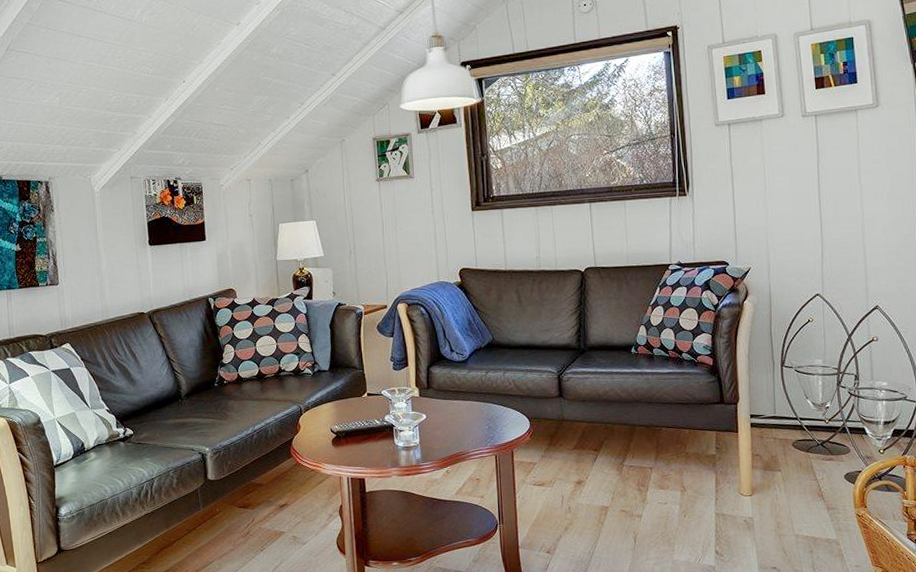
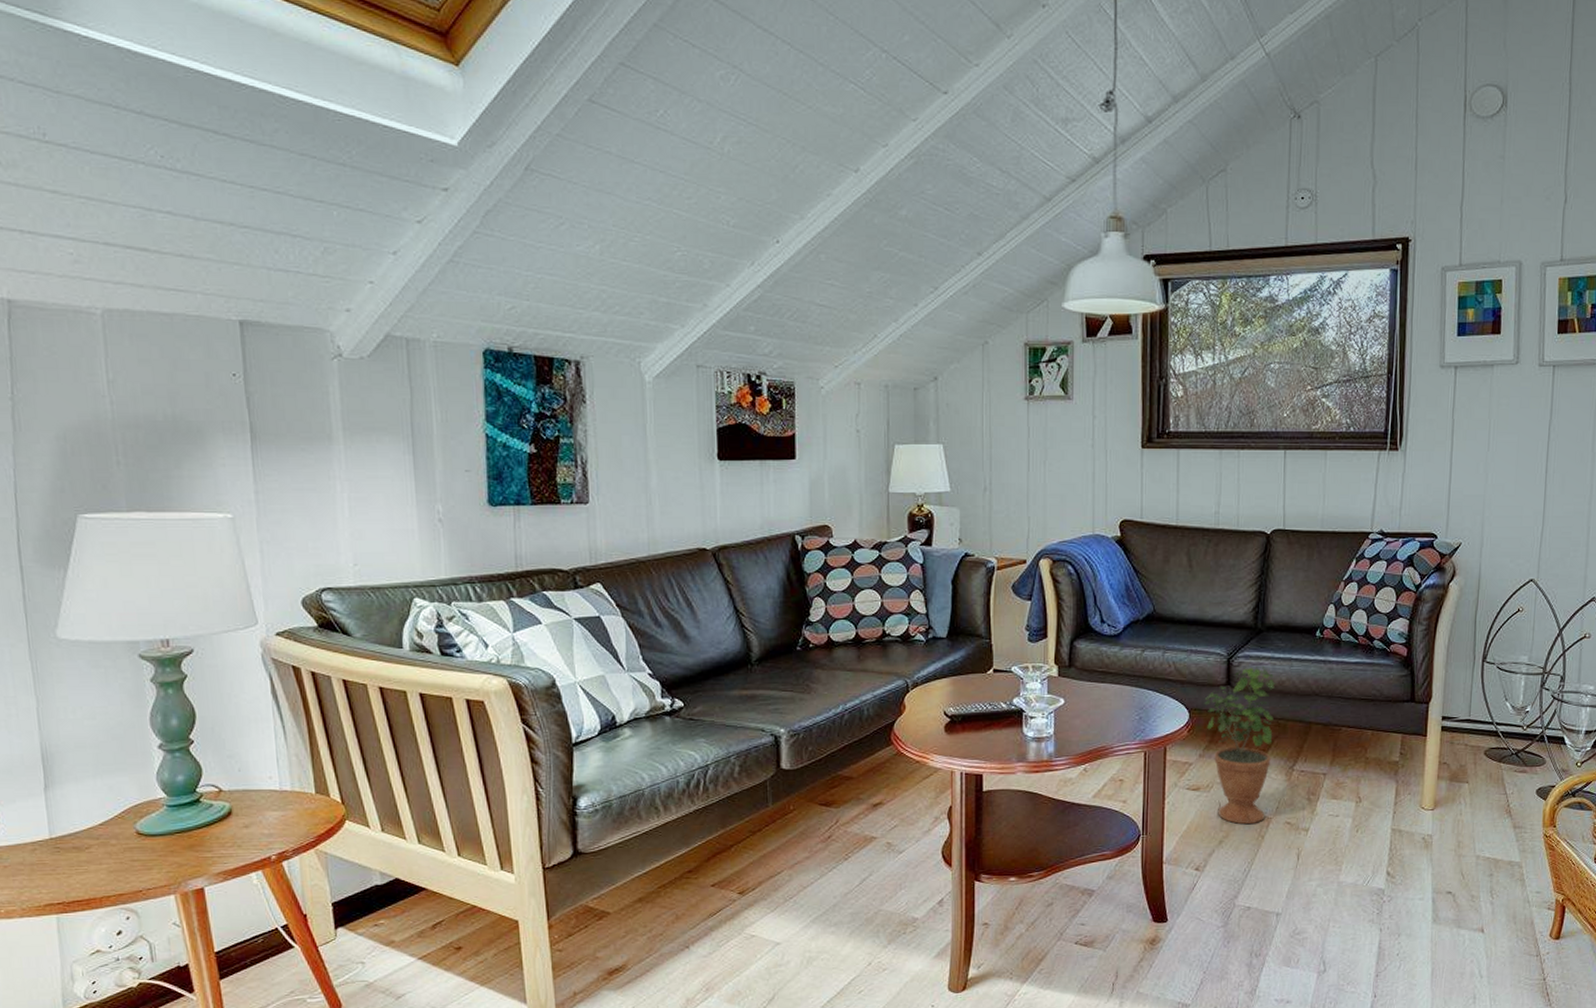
potted plant: none [541,375,603,513] -> present [1204,660,1276,825]

